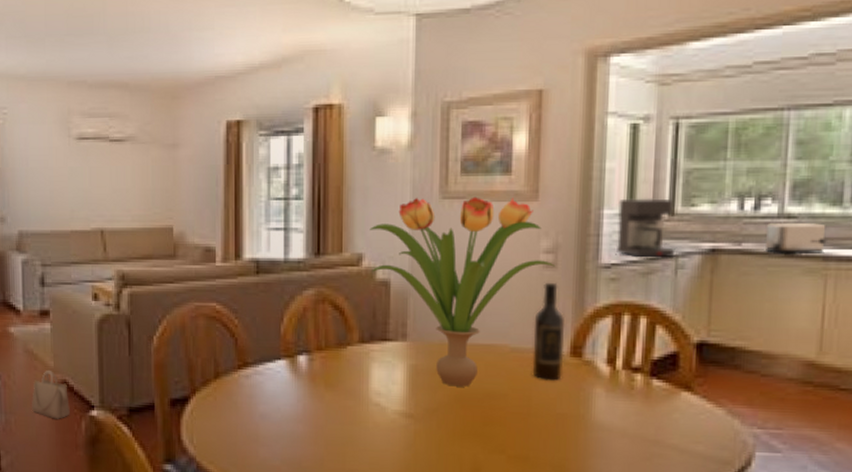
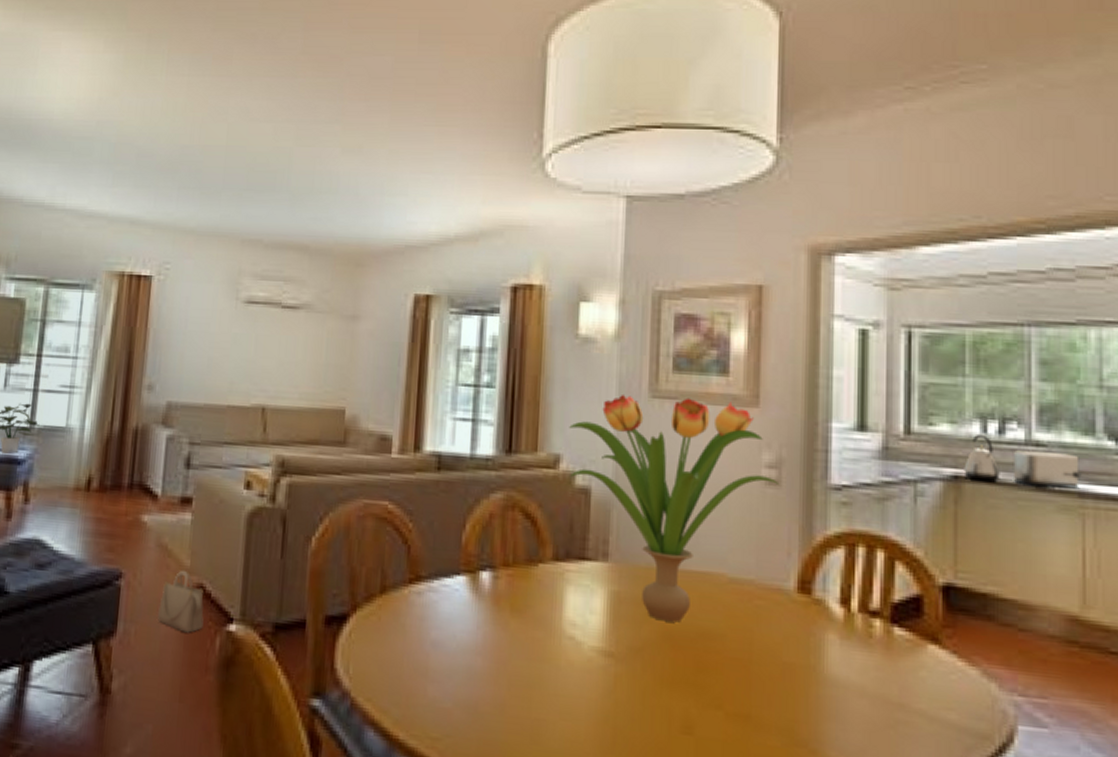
wine bottle: present [532,282,564,381] -> none [754,501,791,621]
coffee maker: present [617,198,674,258] -> none [848,411,912,483]
kettle: none [720,211,754,253] -> present [964,433,1000,483]

